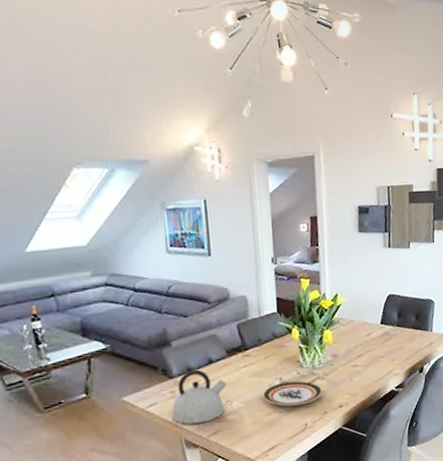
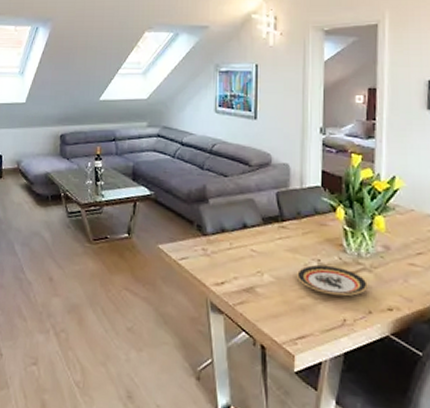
kettle: present [172,369,227,425] -> none [201,231,259,290]

